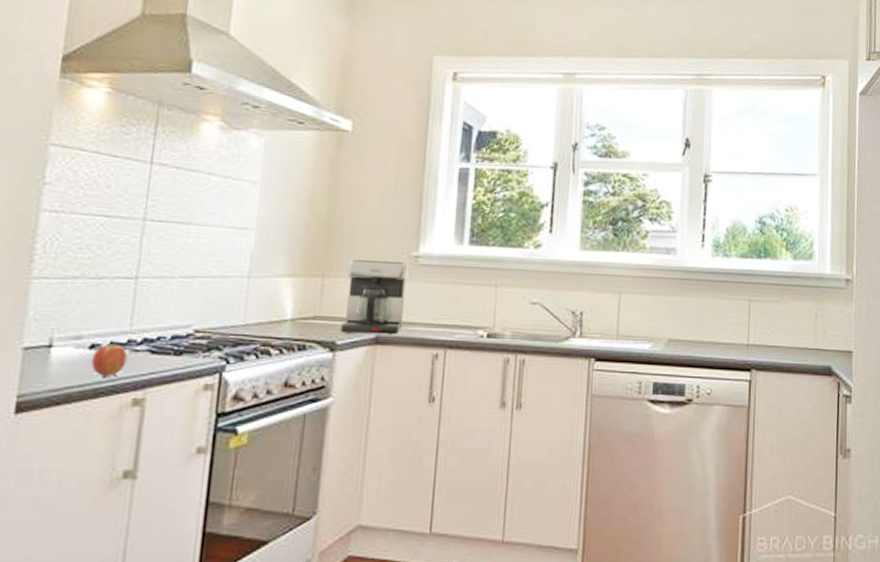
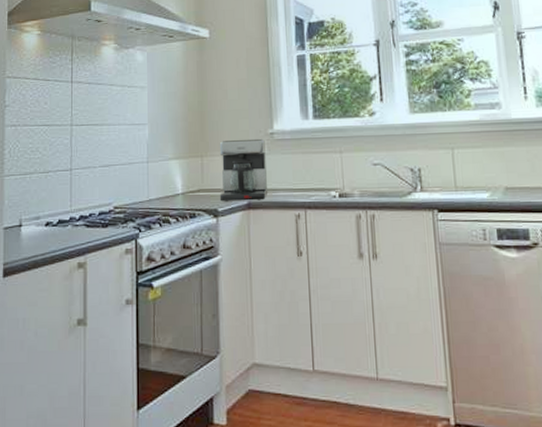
fruit: present [90,344,128,377] -> none [47,221,71,247]

